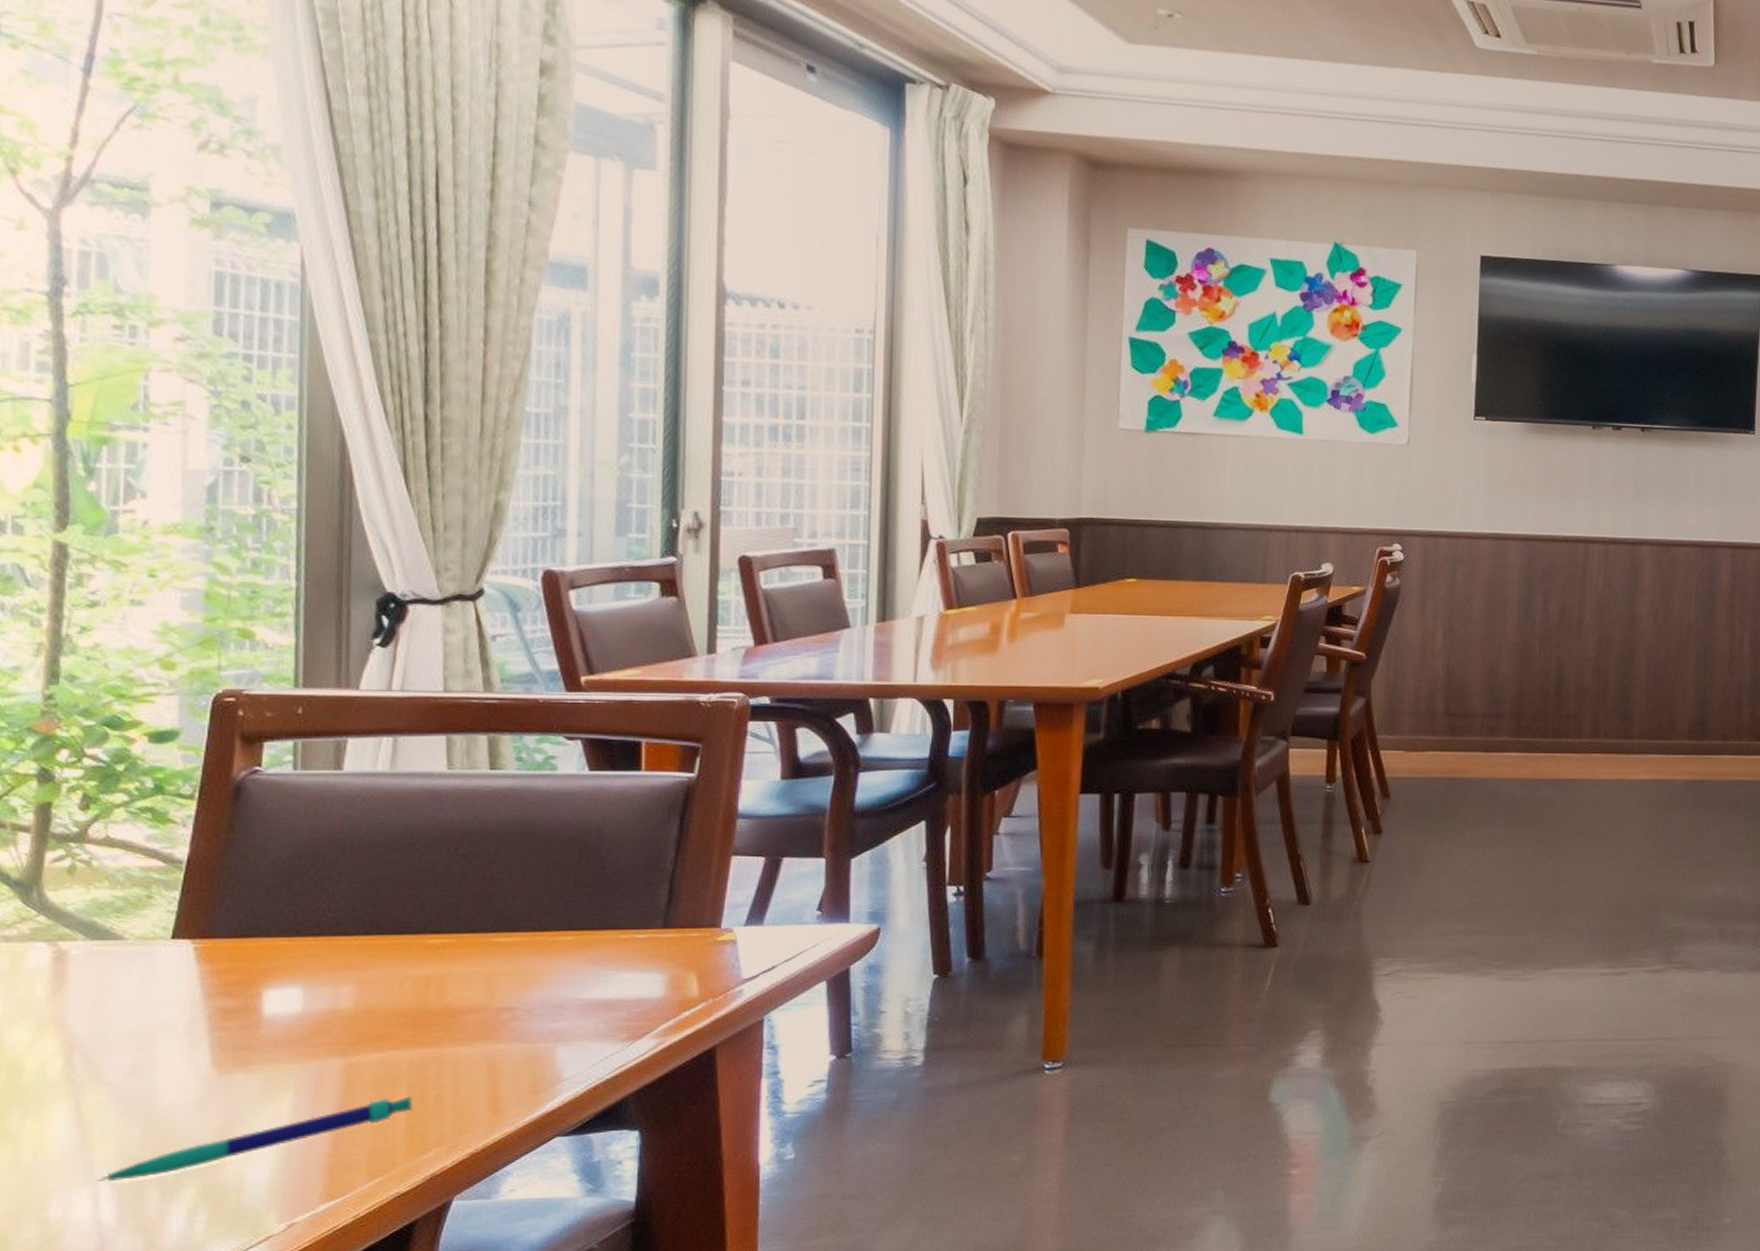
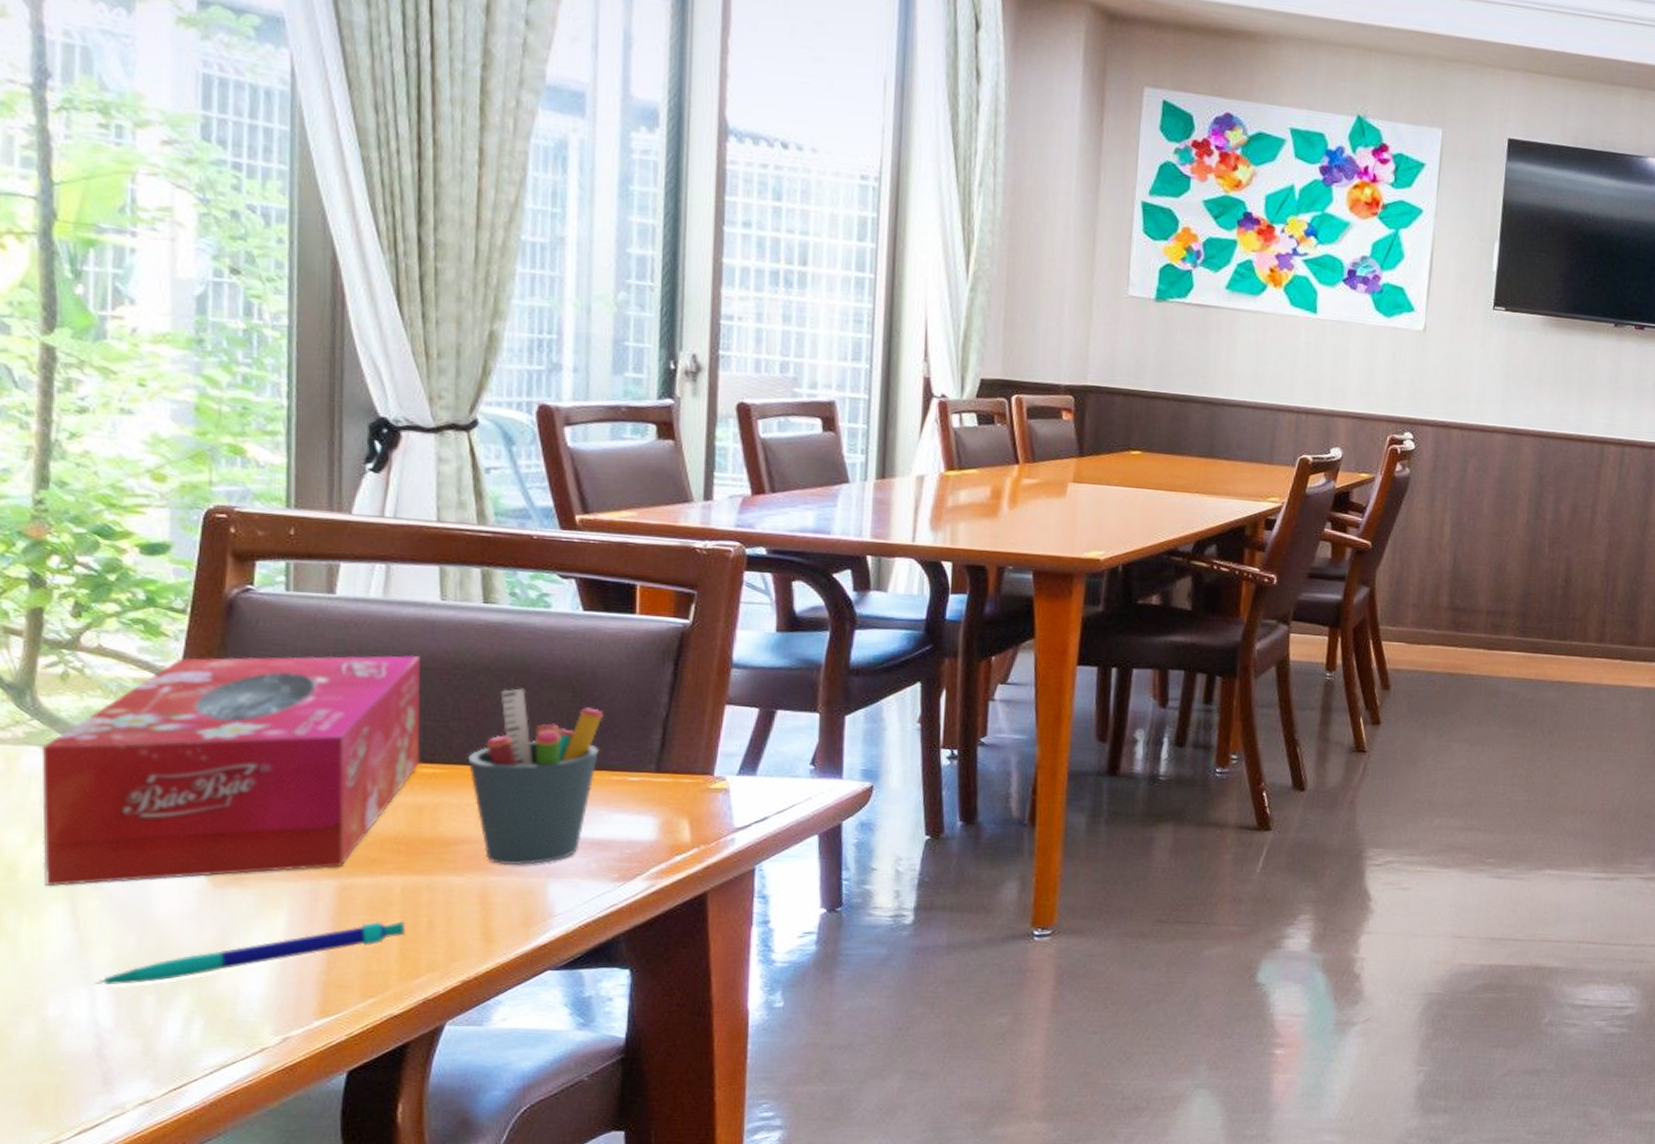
tissue box: none [47,826,428,1085] -> present [42,654,421,887]
pen holder: none [474,852,610,1032] -> present [467,688,603,866]

